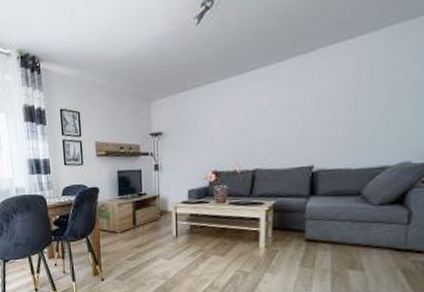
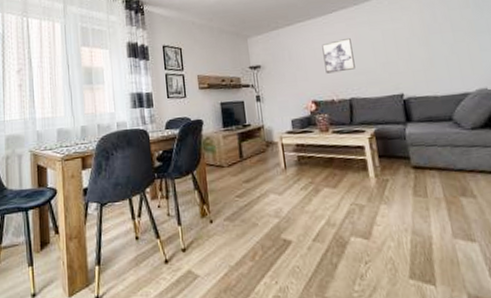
wall art: none [232,102,267,142] -> present [322,38,356,74]

